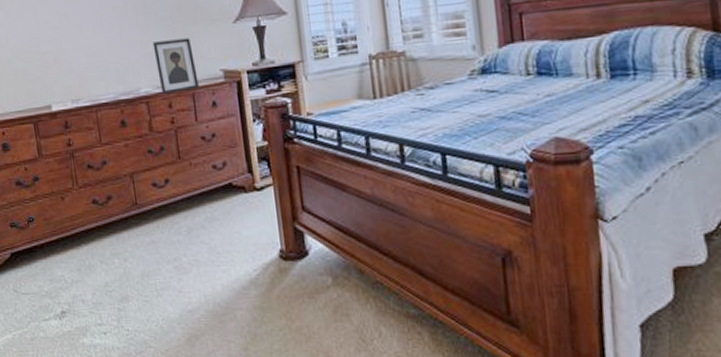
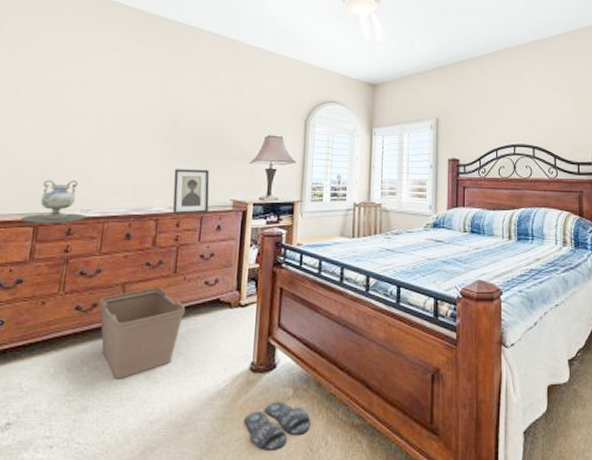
decorative vase: none [20,70,79,120] -> present [20,180,87,224]
bicycle basket: none [112,176,199,270] -> present [99,288,186,379]
slippers: none [283,290,359,341] -> present [244,401,311,451]

